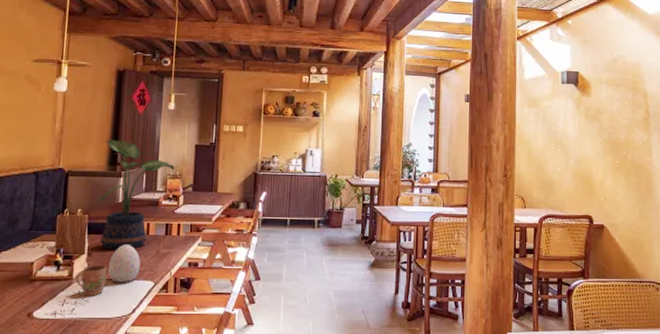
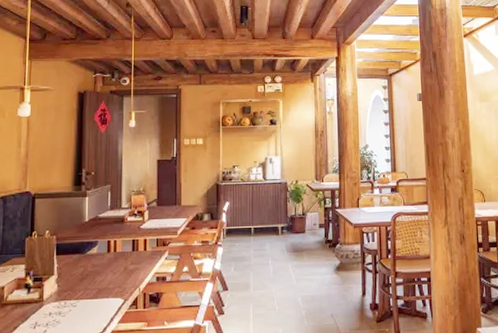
mug: present [75,264,107,296] -> none [46,284,77,317]
potted plant: present [97,140,175,250] -> none [64,160,138,269]
decorative egg: present [108,245,141,283] -> none [77,263,109,302]

